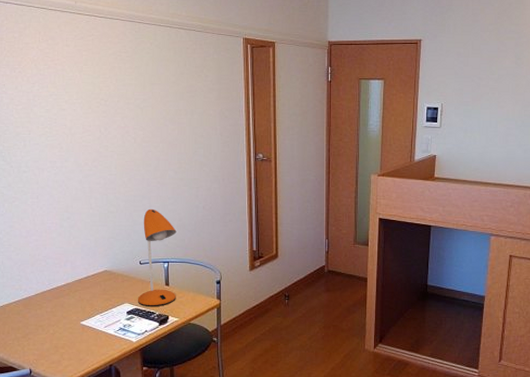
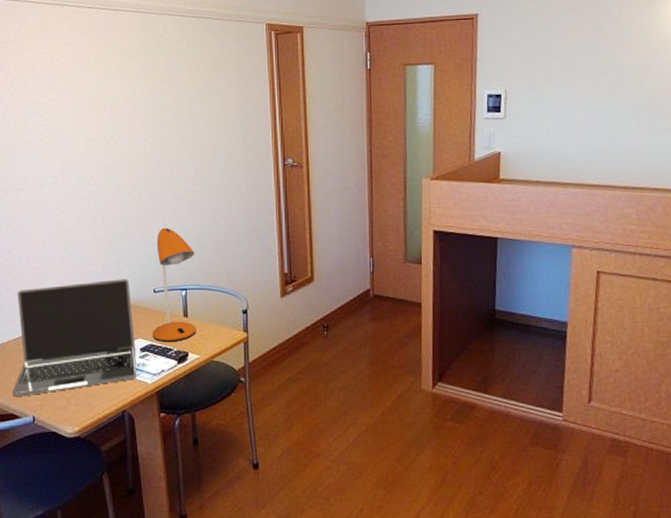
laptop: none [11,252,123,353] -> present [12,279,136,398]

